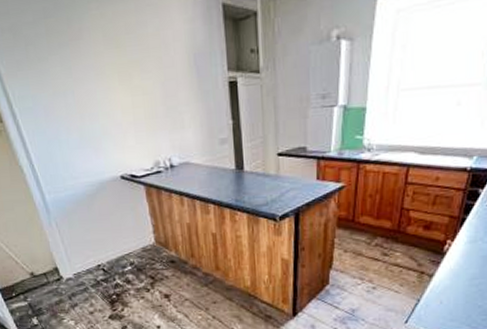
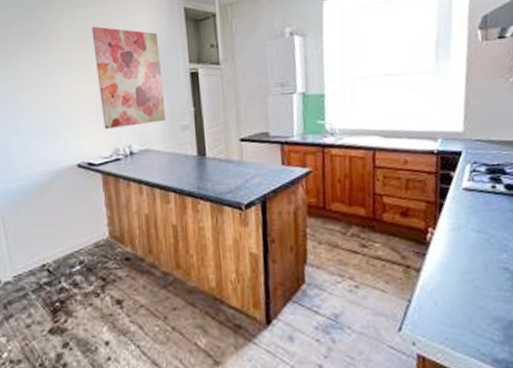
wall art: none [123,25,205,141] -> present [92,26,166,129]

